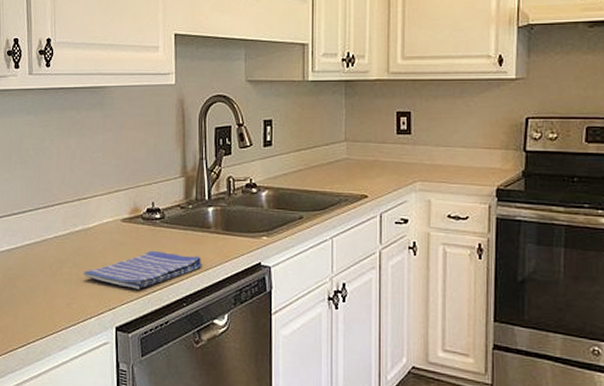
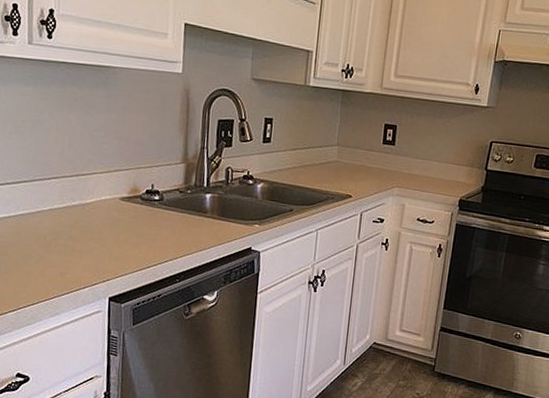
dish towel: present [83,250,202,290] -> none [78,229,197,265]

